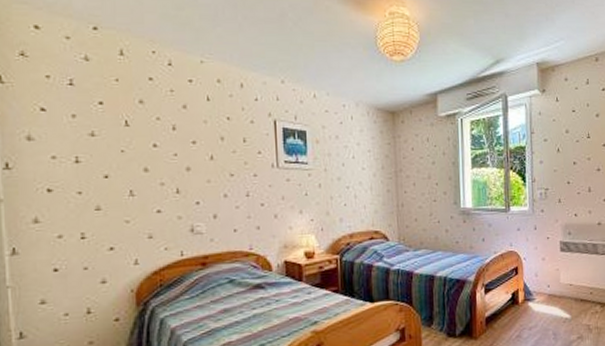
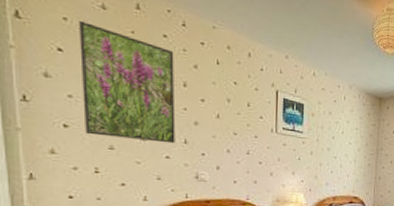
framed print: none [62,76,167,197] -> present [79,20,176,144]

